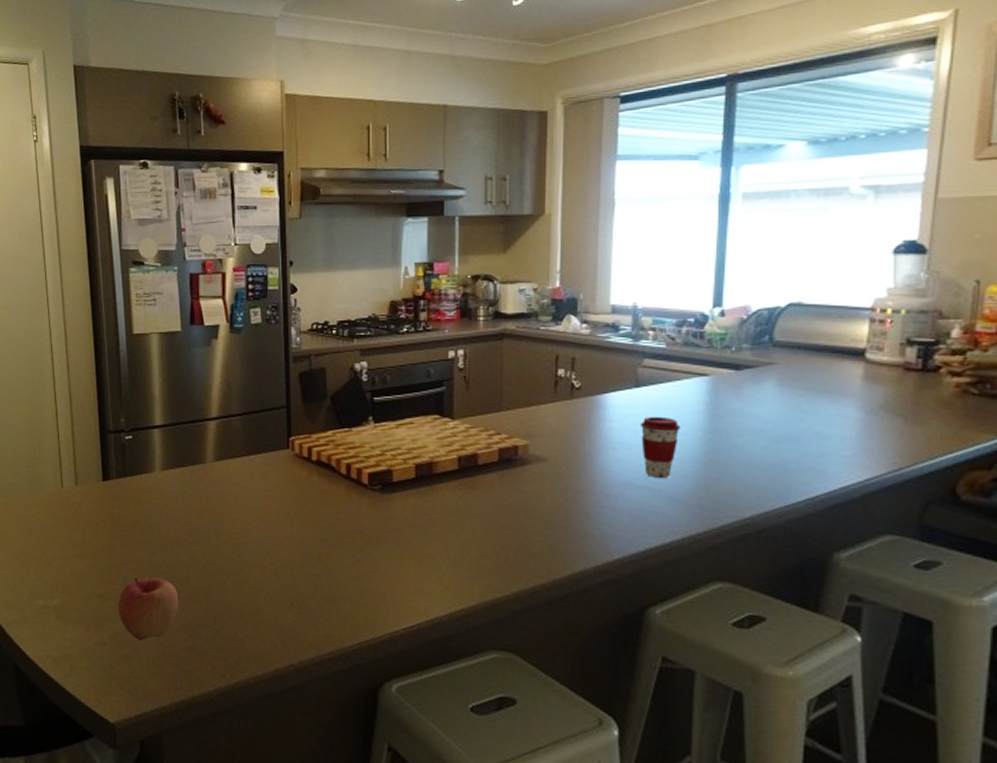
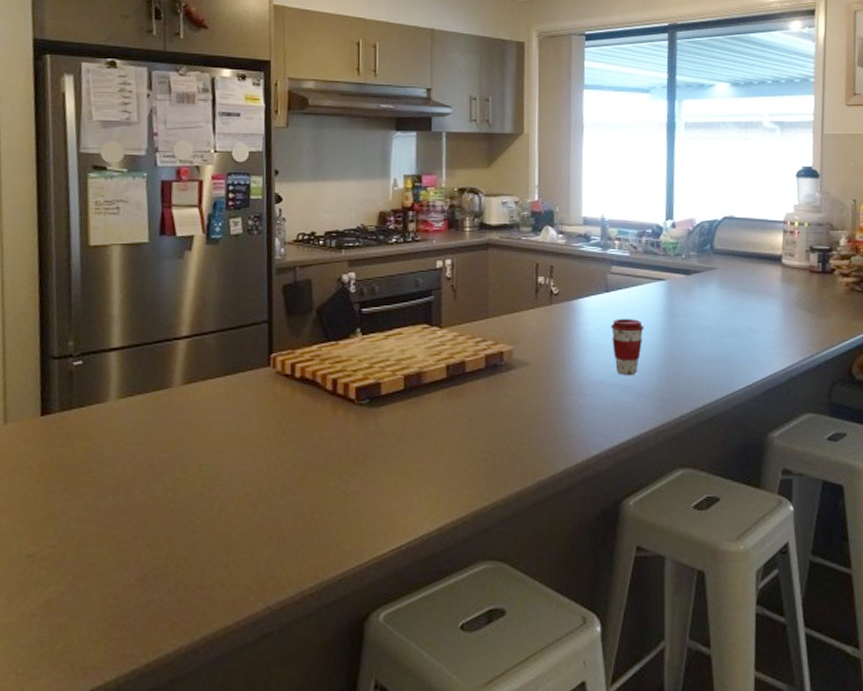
apple: present [118,577,179,641] -> none [52,526,133,604]

